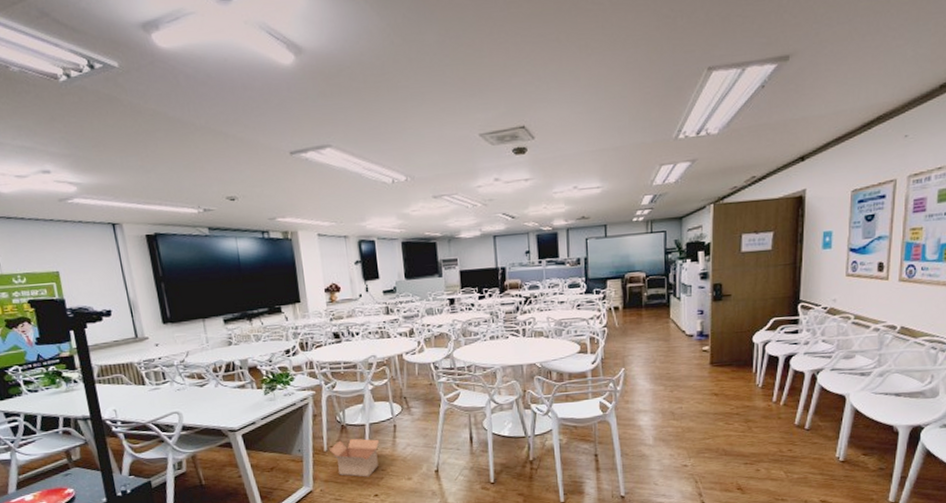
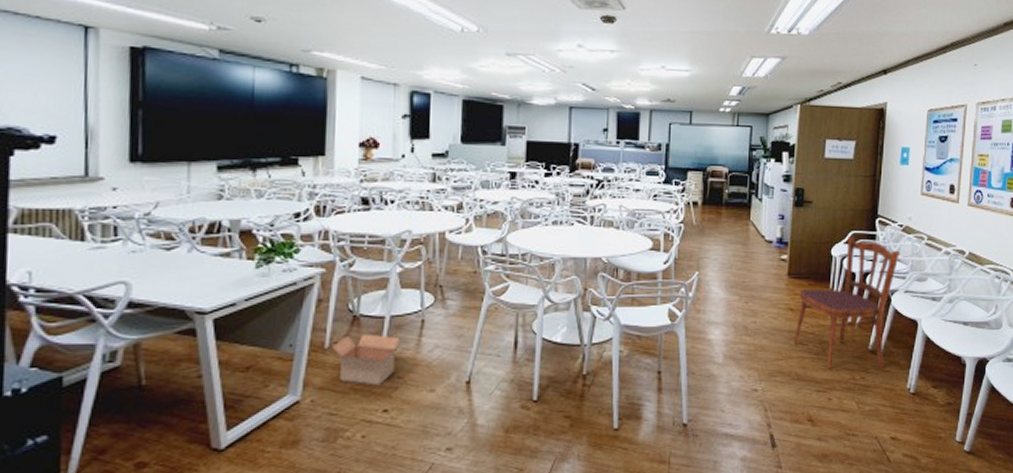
dining chair: none [719,322,824,446] -> present [793,235,899,371]

